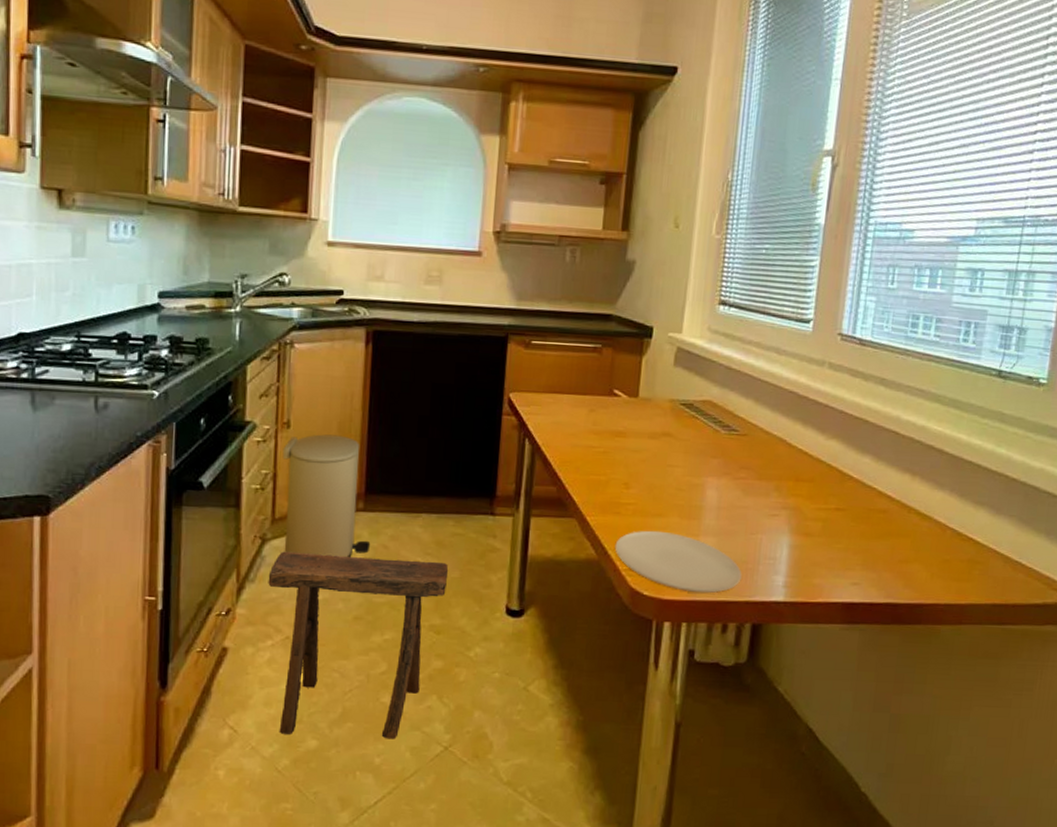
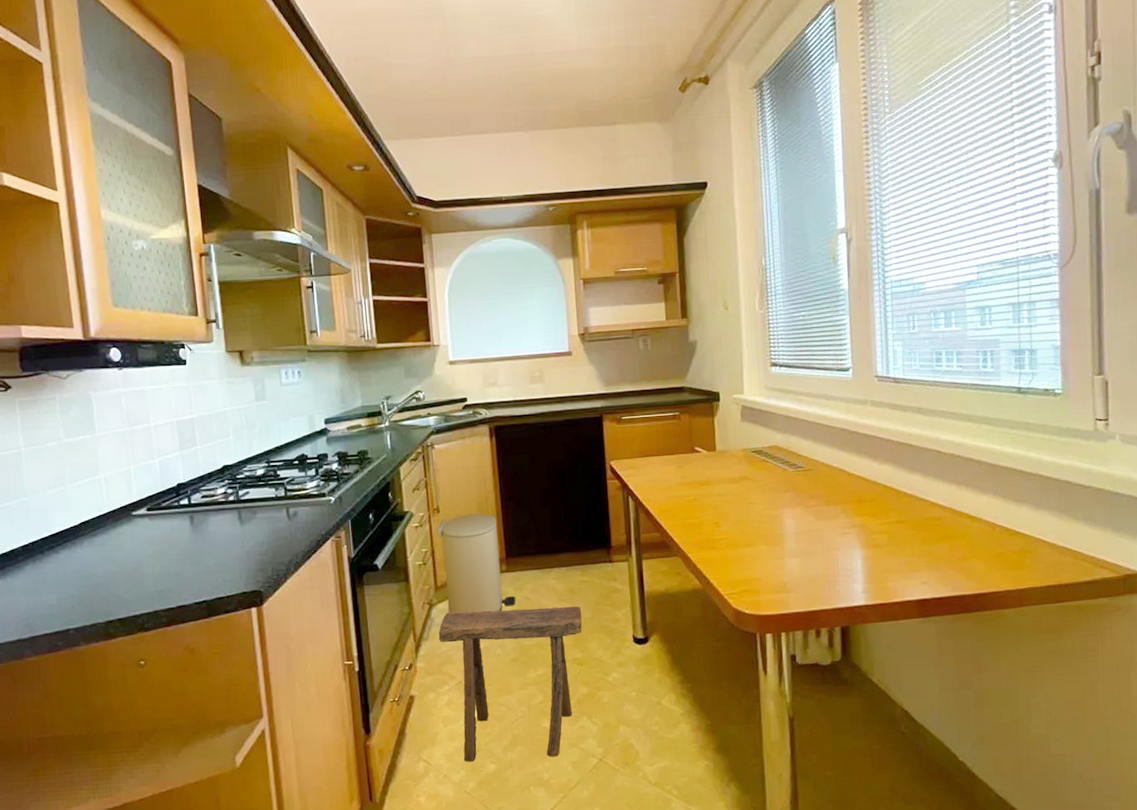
plate: present [614,530,742,594] -> none [715,558,826,607]

